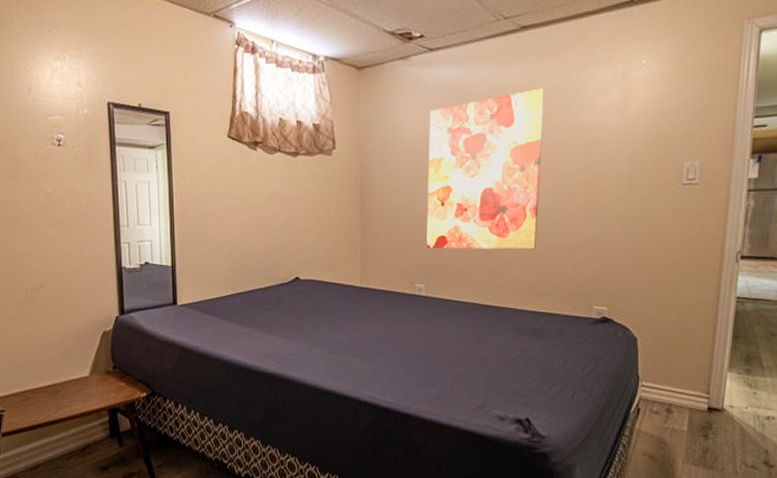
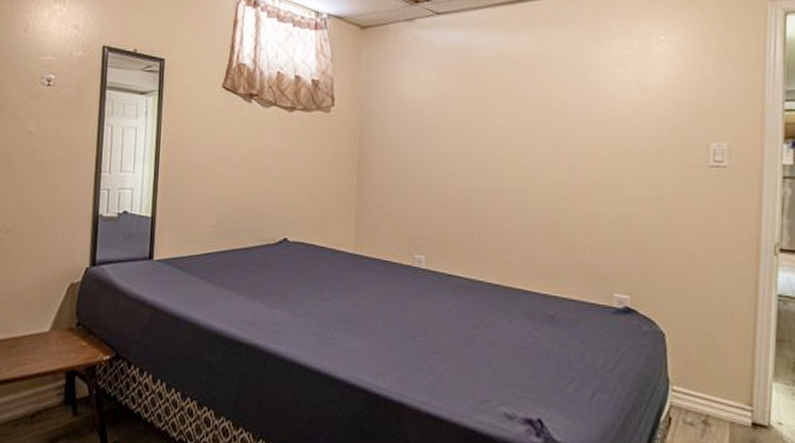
wall art: present [426,88,544,249] -> none [428,57,556,225]

